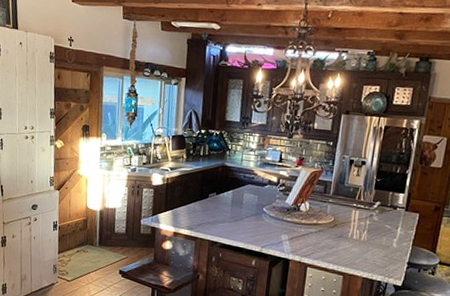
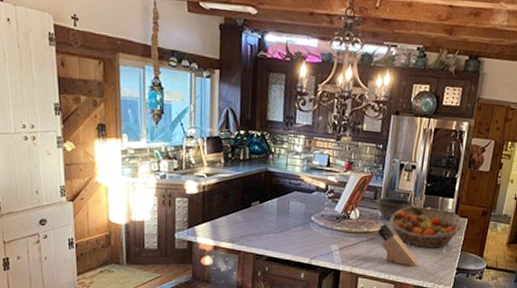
bowl: none [326,191,364,213] -> present [376,197,415,220]
knife block: none [326,217,368,259] -> present [377,224,419,267]
fruit basket: none [338,200,415,242] -> present [389,206,463,249]

